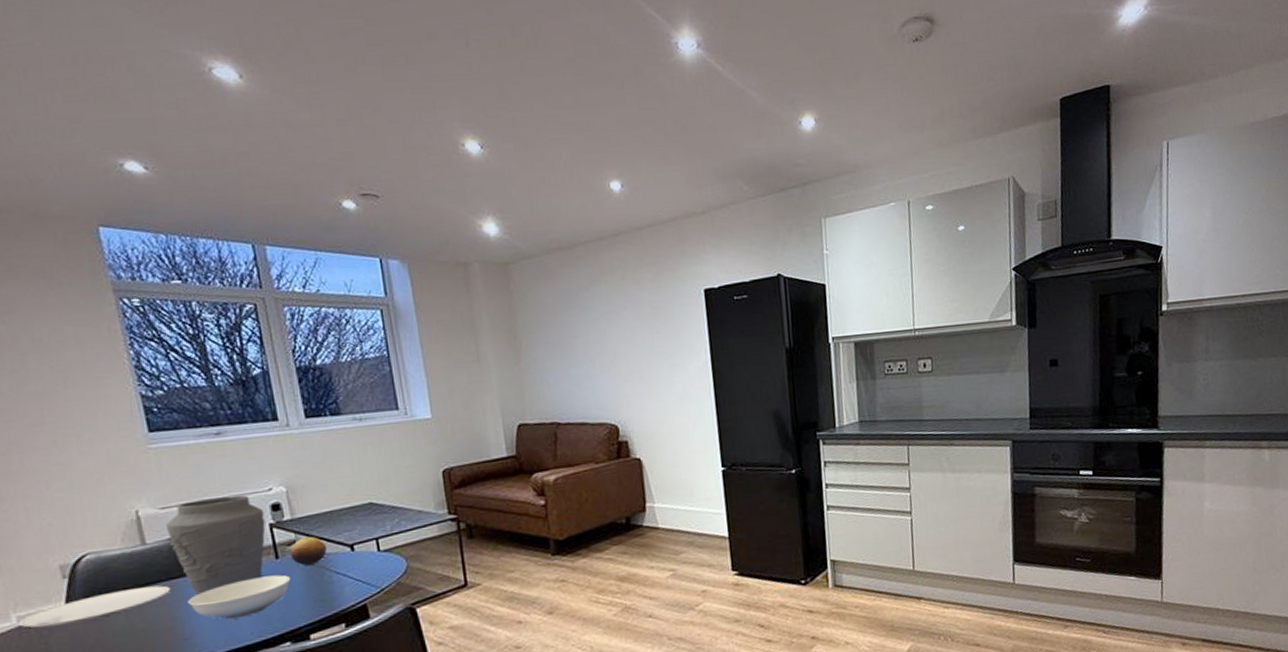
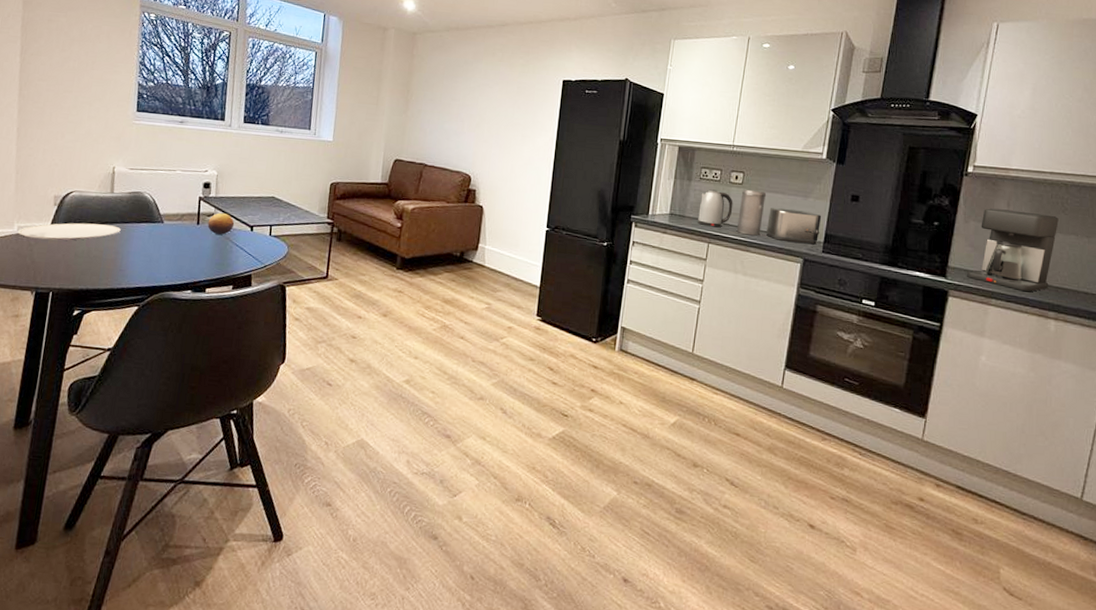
vase: present [166,495,266,596] -> none [129,167,198,240]
bowl: present [187,575,291,620] -> none [129,235,204,264]
kettle: none [889,384,927,427] -> present [698,189,733,228]
canister: none [933,375,962,428] -> present [736,189,767,236]
toaster: none [966,387,1024,427] -> present [766,207,822,245]
coffee maker: none [1178,340,1258,427] -> present [967,208,1059,292]

